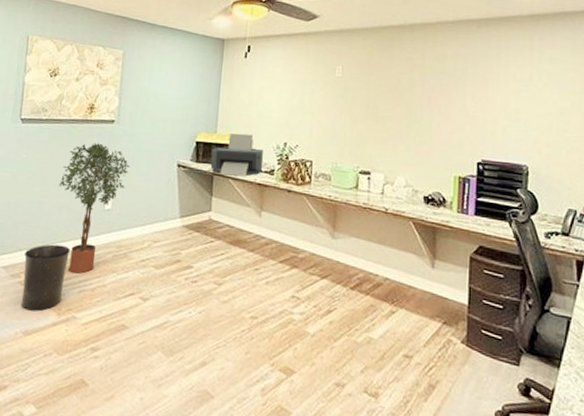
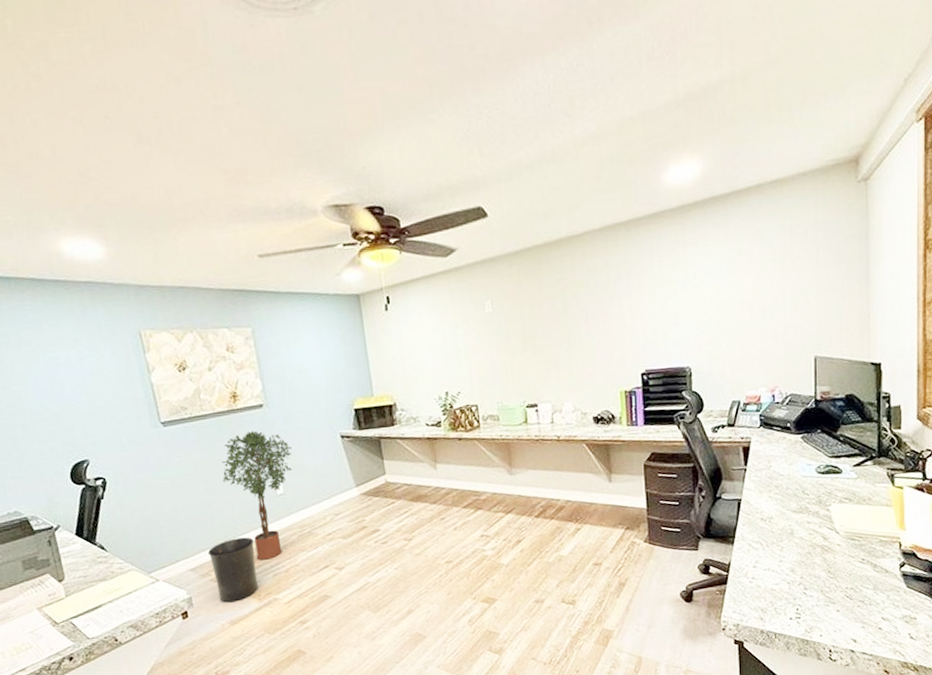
printer: present [210,133,264,177] -> none [372,390,429,437]

